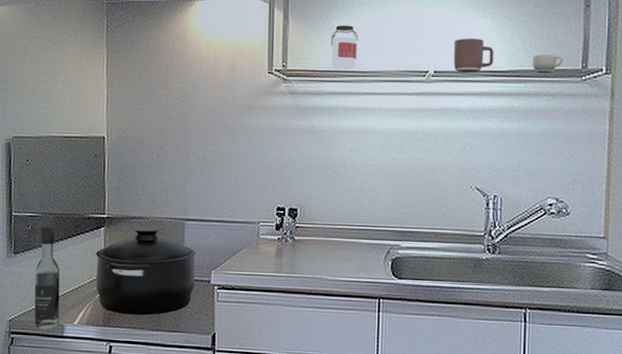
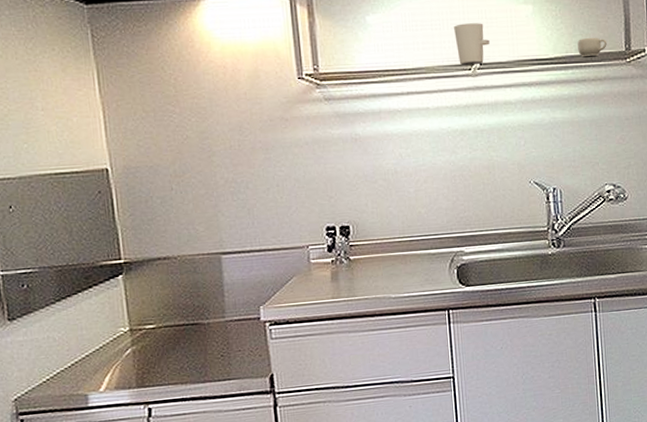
bottle: present [34,226,60,330] -> none [39,282,81,404]
saucepan: present [96,226,196,315] -> none [116,266,242,371]
jar: present [330,25,358,71] -> none [364,19,396,70]
cup: none [413,33,446,73] -> present [454,23,490,66]
mug: present [453,38,494,73] -> none [497,26,539,64]

